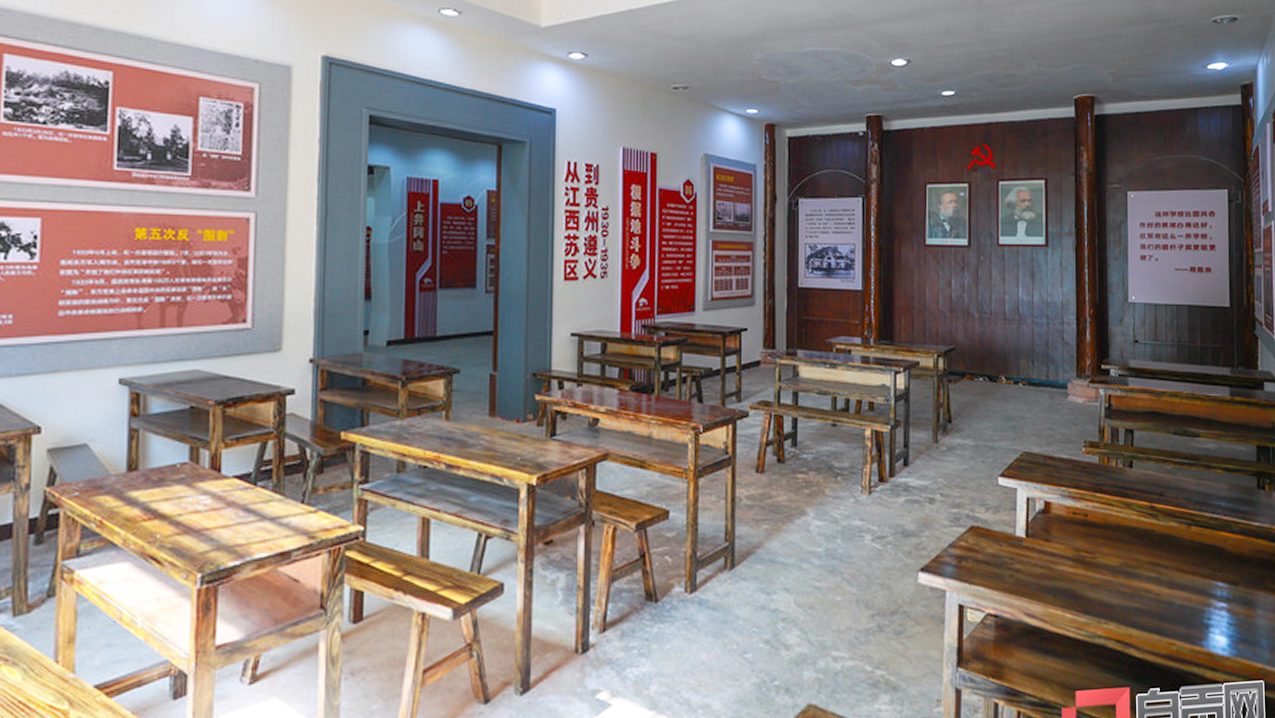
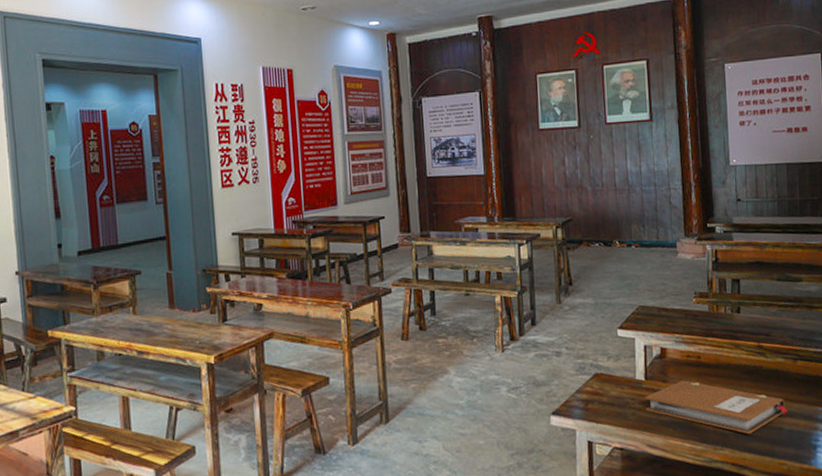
notebook: none [1024,540,1179,608] -> present [645,380,787,435]

